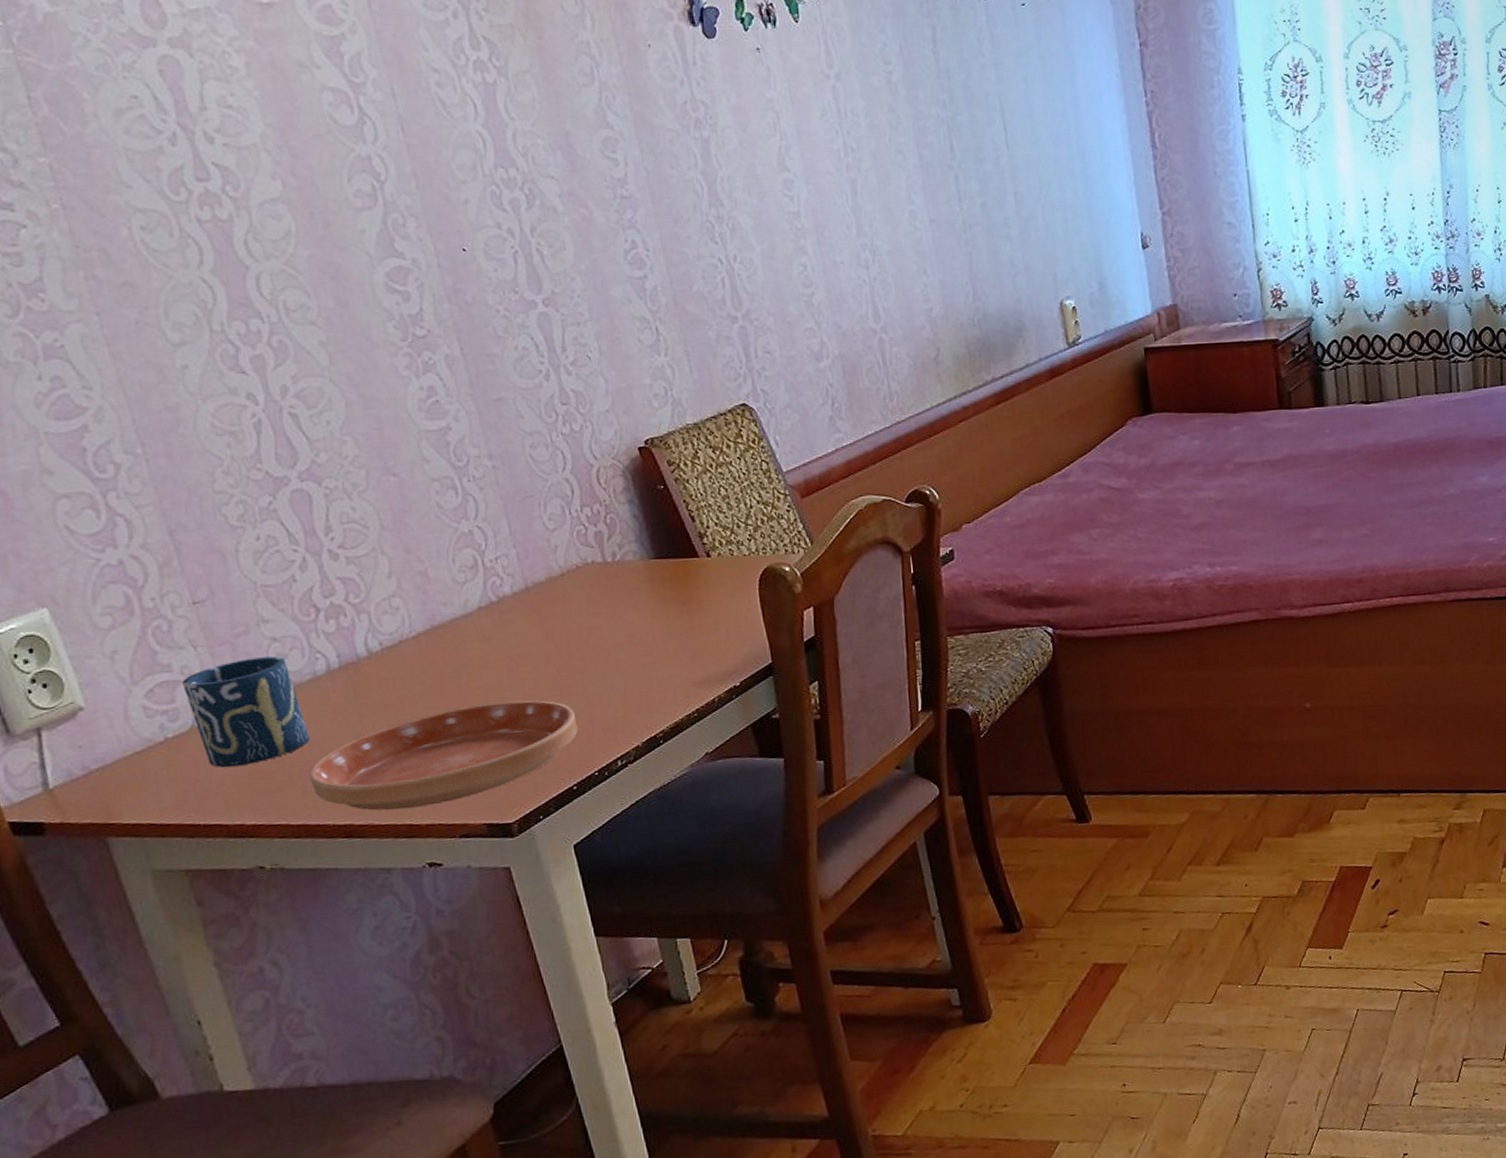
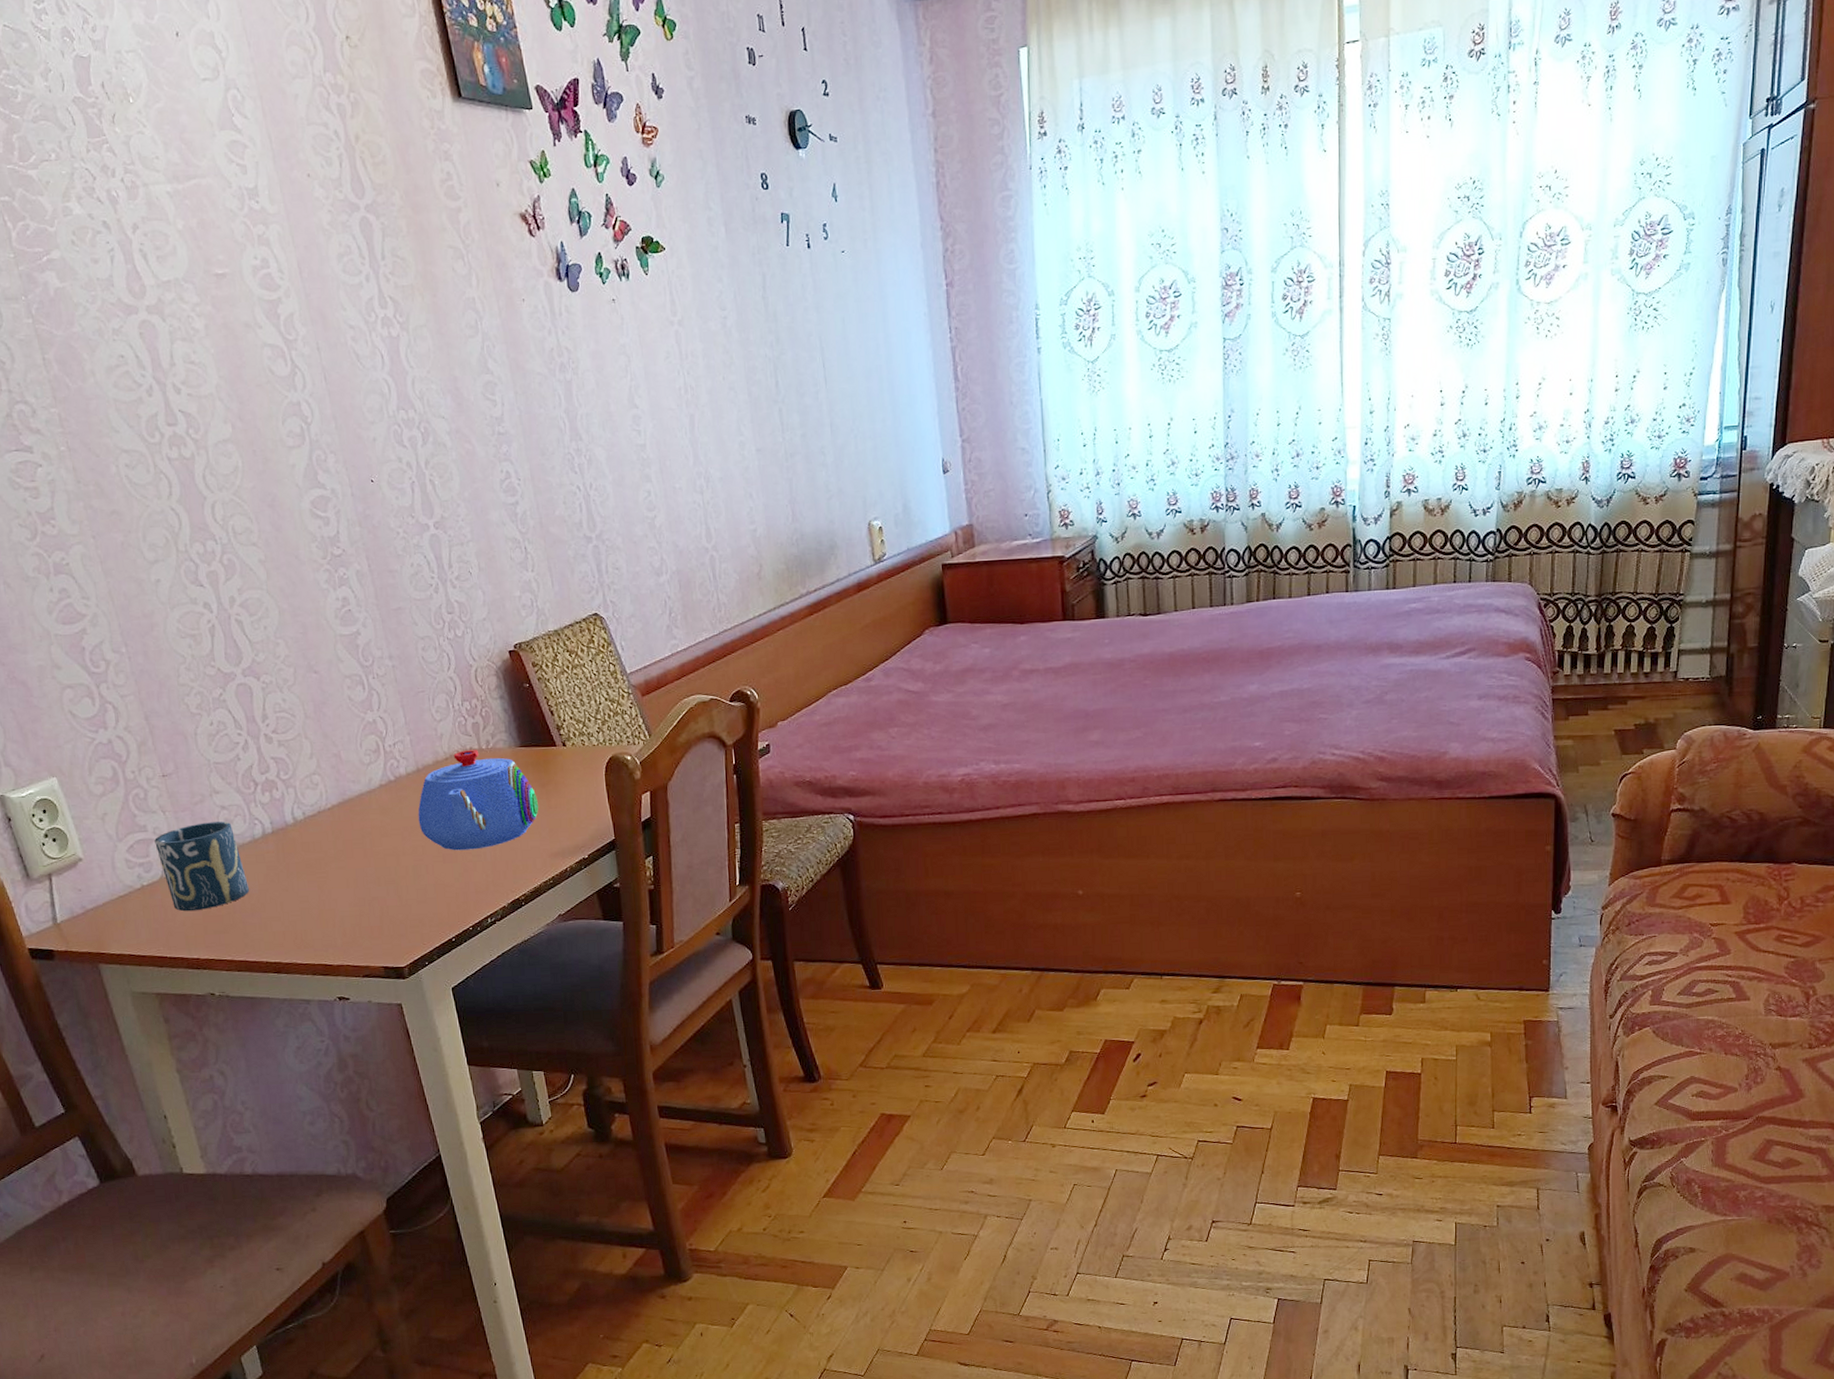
saucer: present [309,700,578,811] -> none [248,865,457,952]
teapot: none [527,563,679,683] -> present [418,750,539,851]

